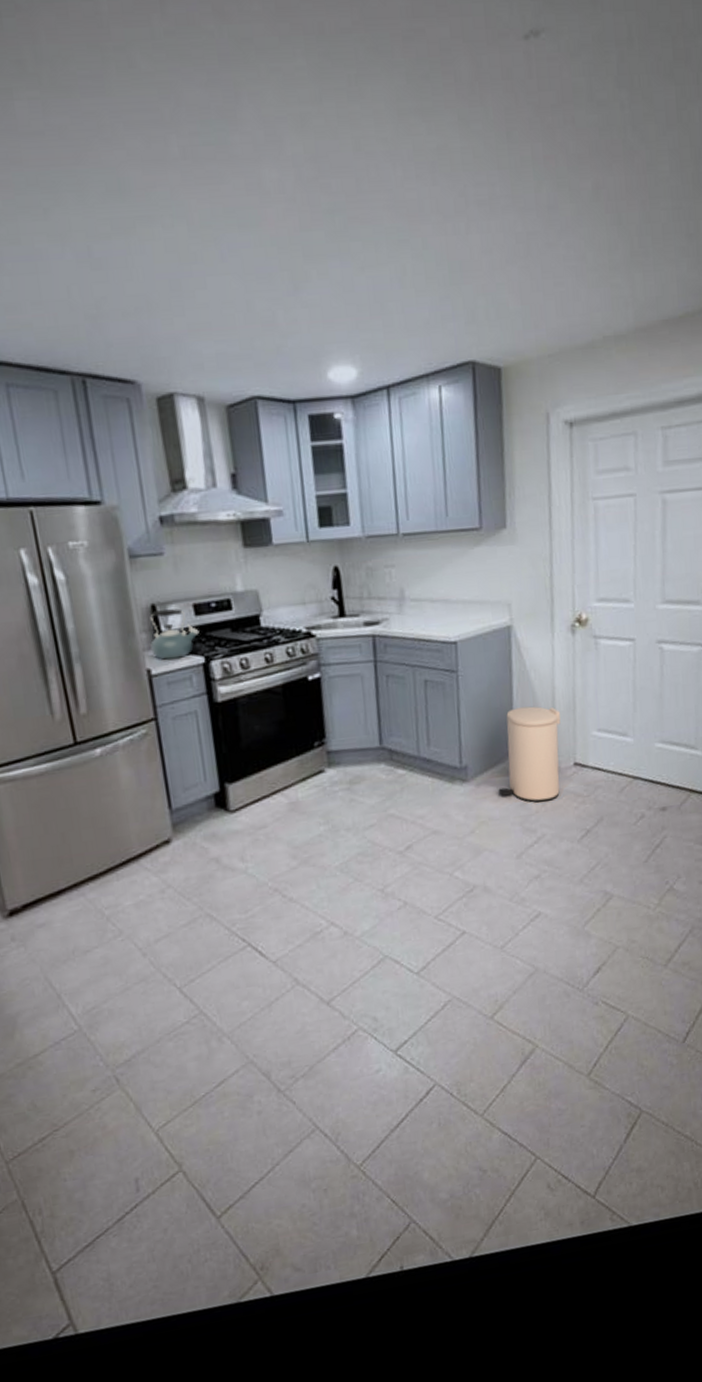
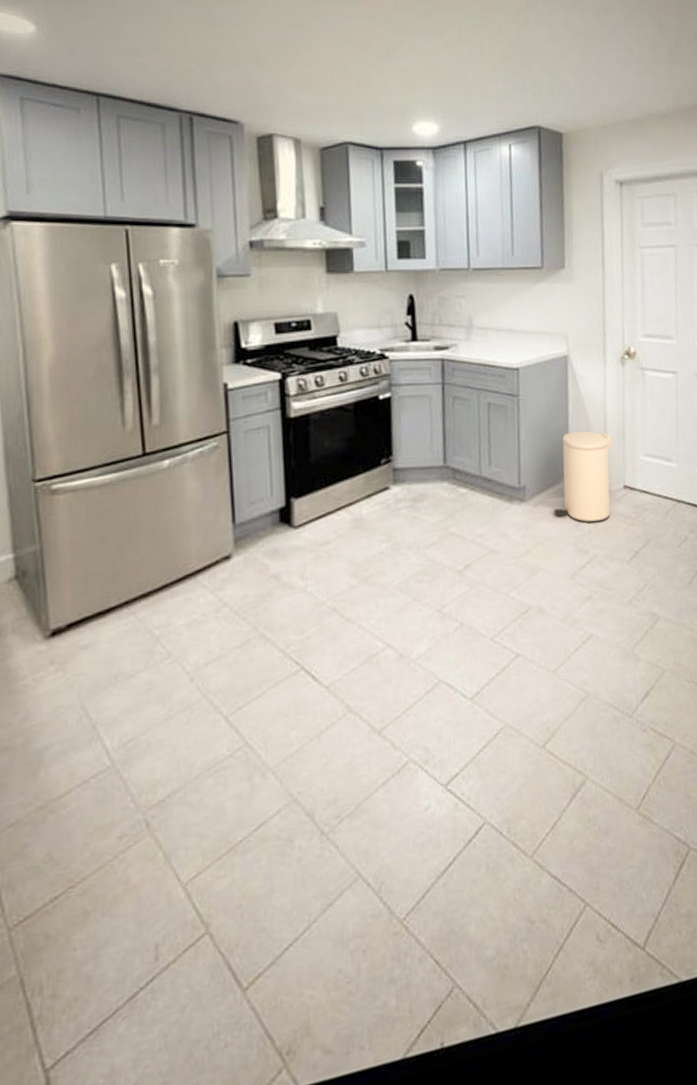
kettle: present [150,608,200,660] -> none [230,326,278,375]

